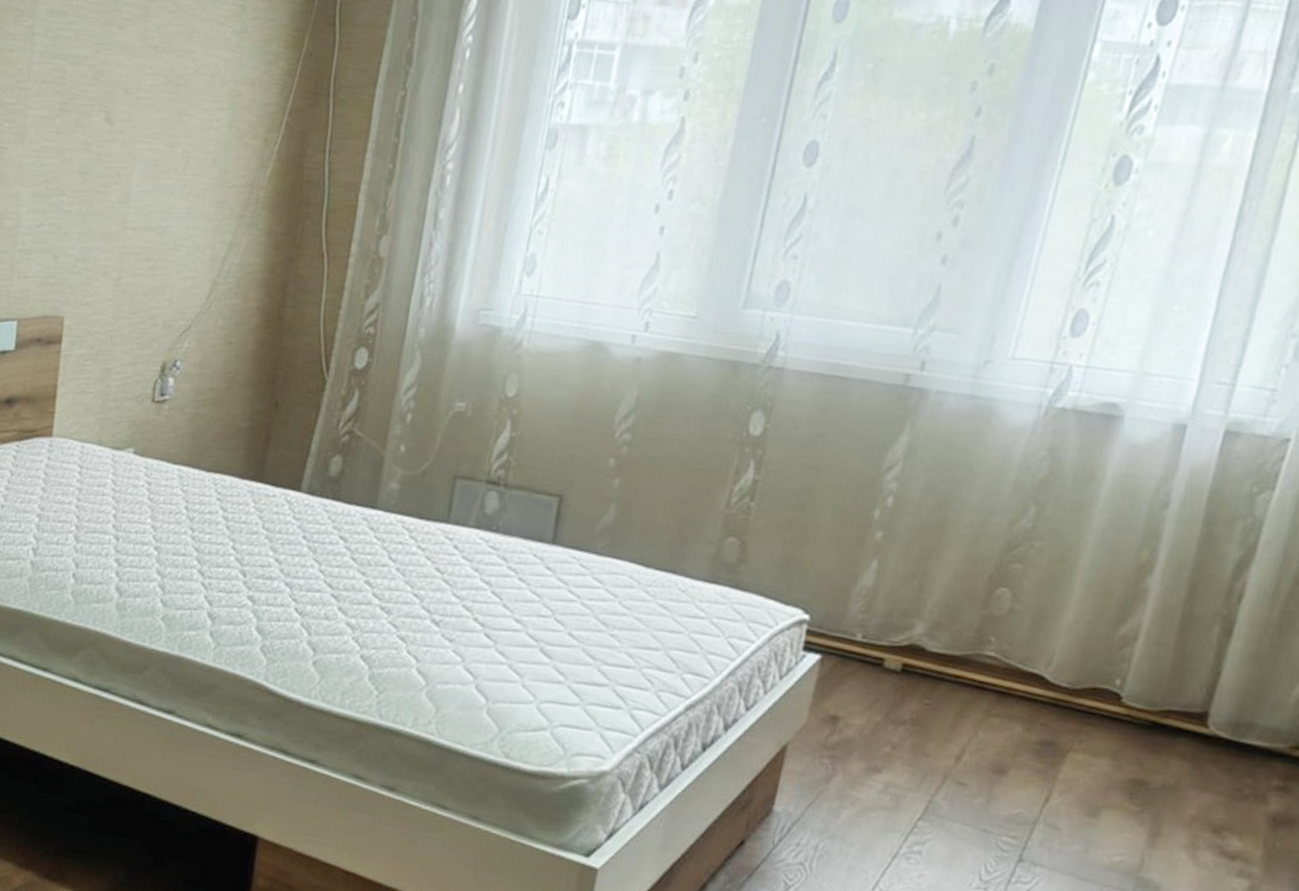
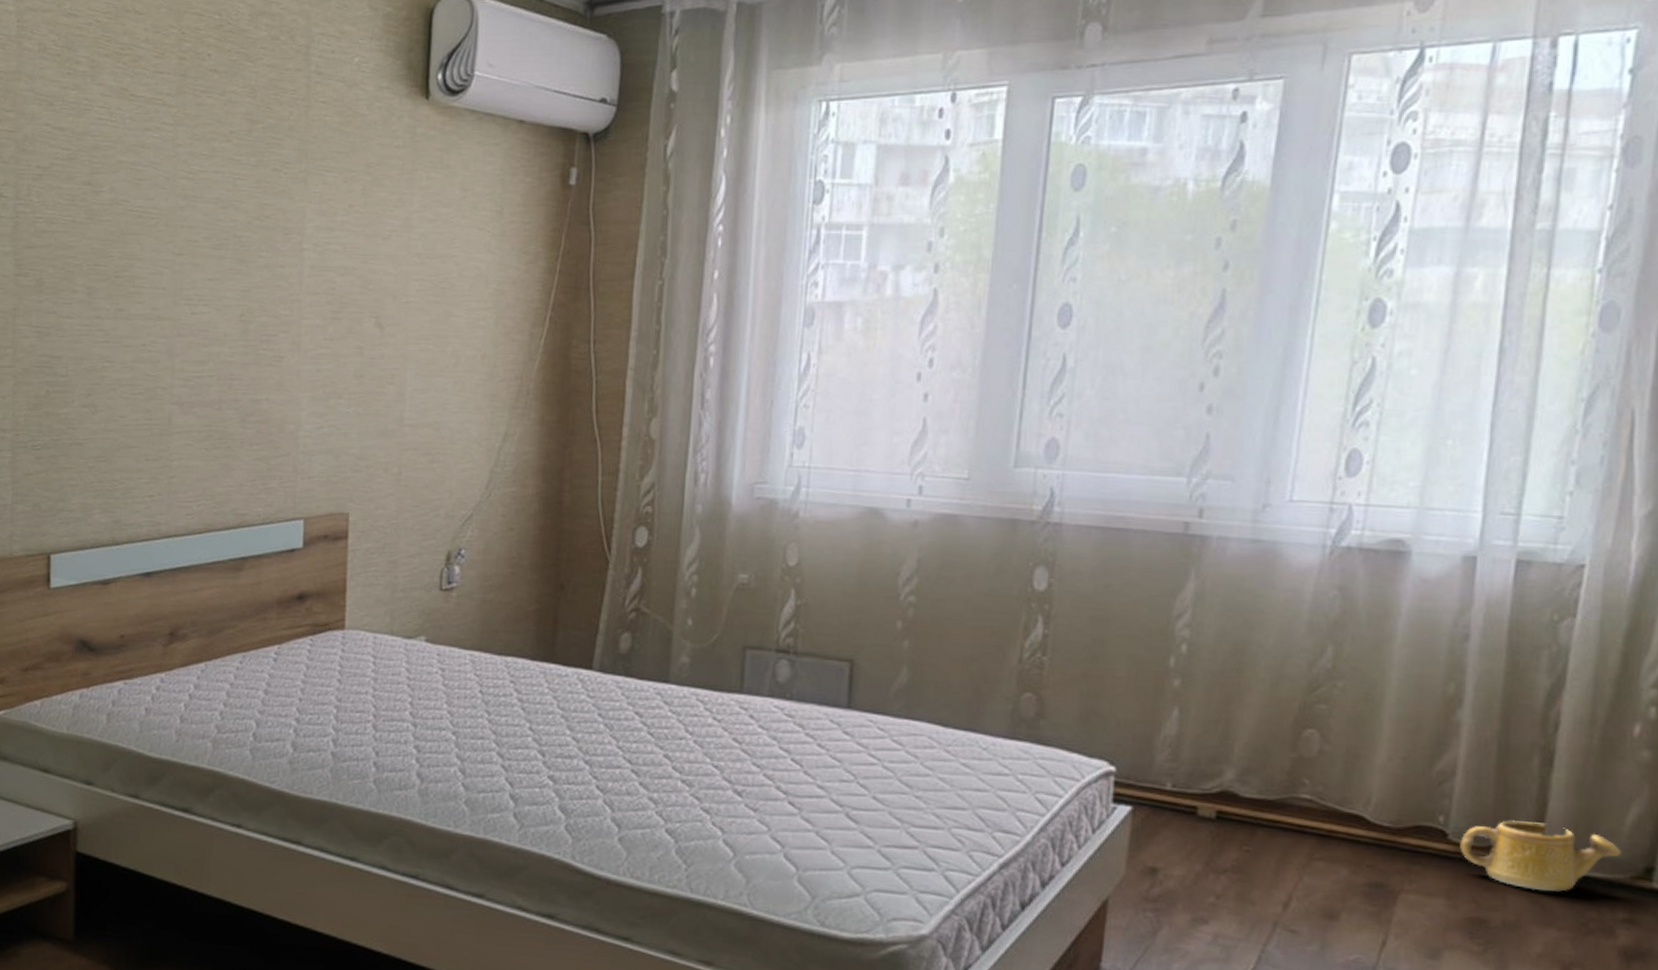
watering can: none [1131,686,1285,758] -> present [1460,820,1622,892]

